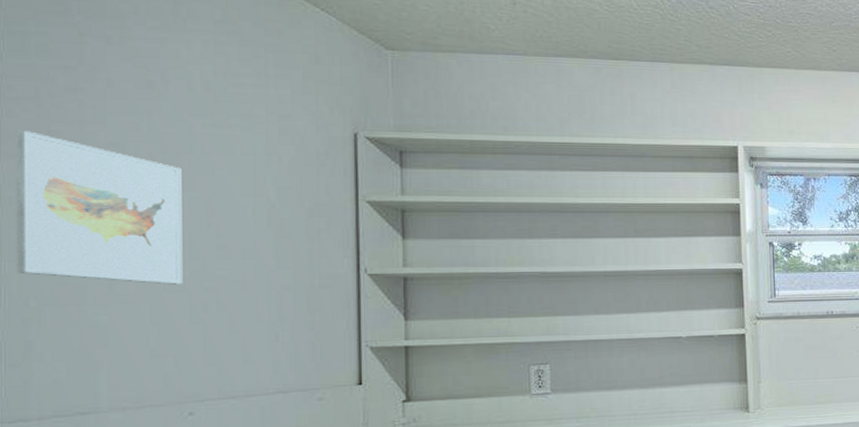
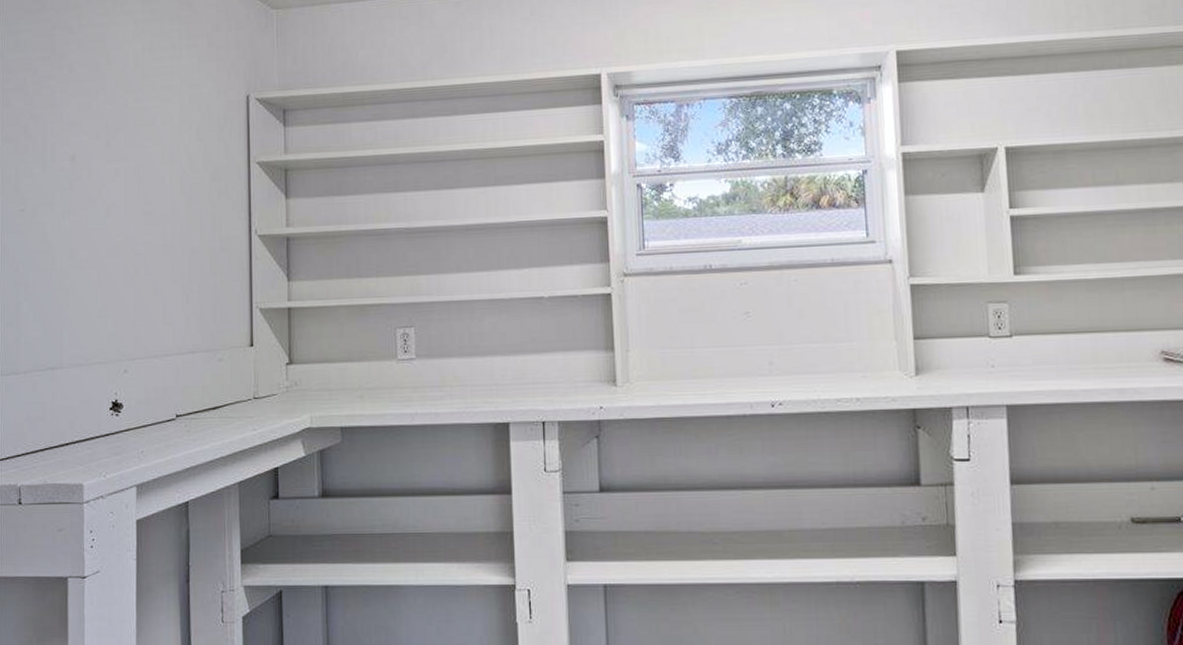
wall art: present [16,131,183,285] -> none [11,117,120,250]

